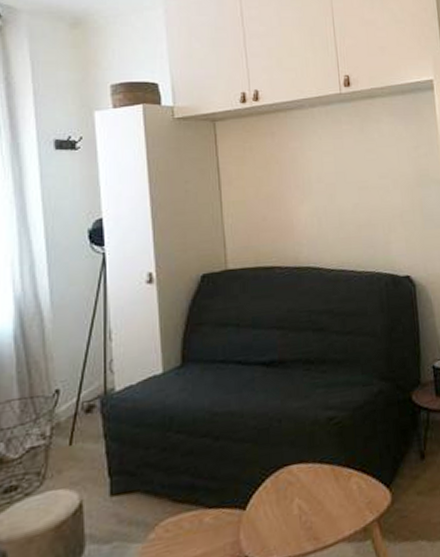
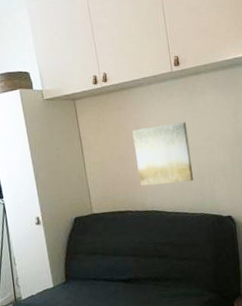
wall art: none [287,154,364,234] -> present [132,122,194,186]

